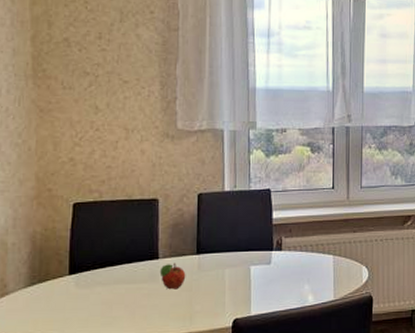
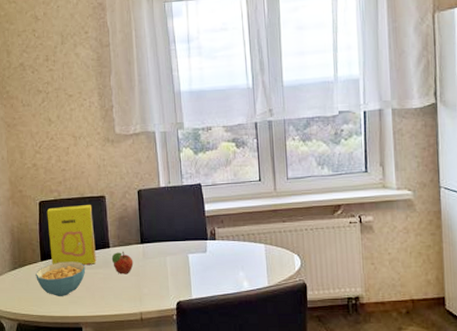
cereal bowl: none [60,275,126,317] -> present [36,261,86,296]
cereal box: none [82,209,142,280] -> present [46,205,97,266]

